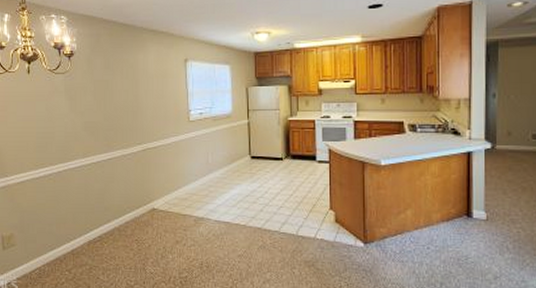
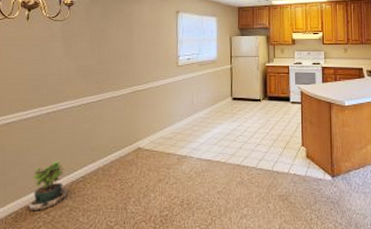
potted plant: none [49,219,85,271] -> present [27,160,67,214]

